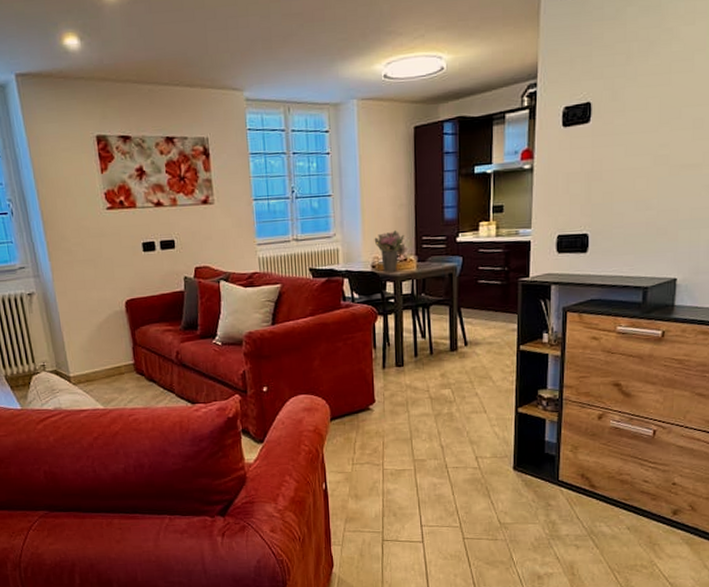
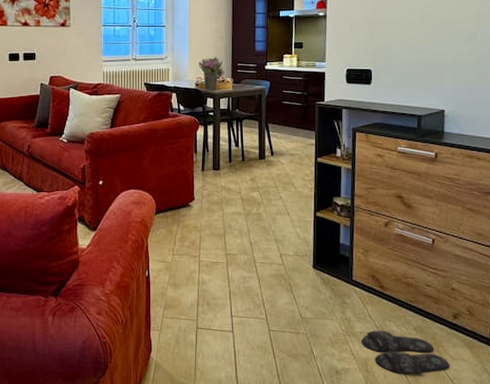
slippers: none [567,532,666,575] -> present [361,330,450,374]

